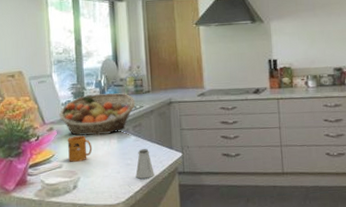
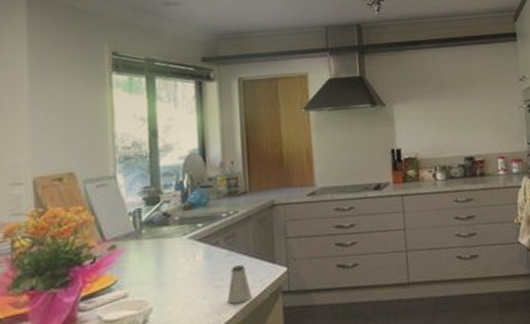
fruit basket: present [58,93,136,136] -> none [124,196,228,254]
mug: present [68,135,93,162] -> none [137,253,170,289]

